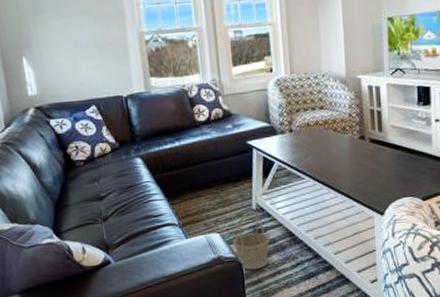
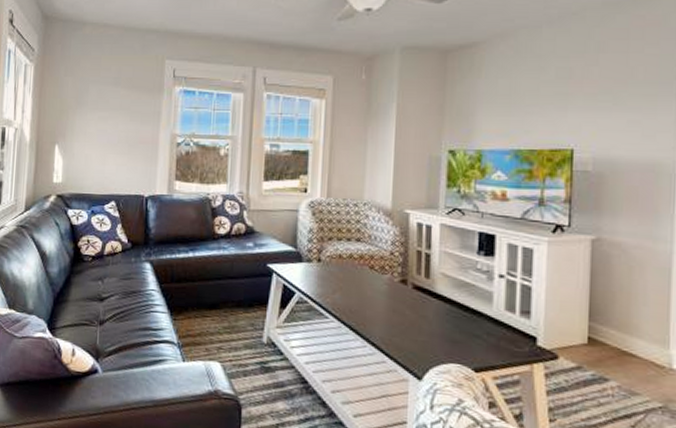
basket: present [233,210,270,270] -> none [234,343,278,415]

